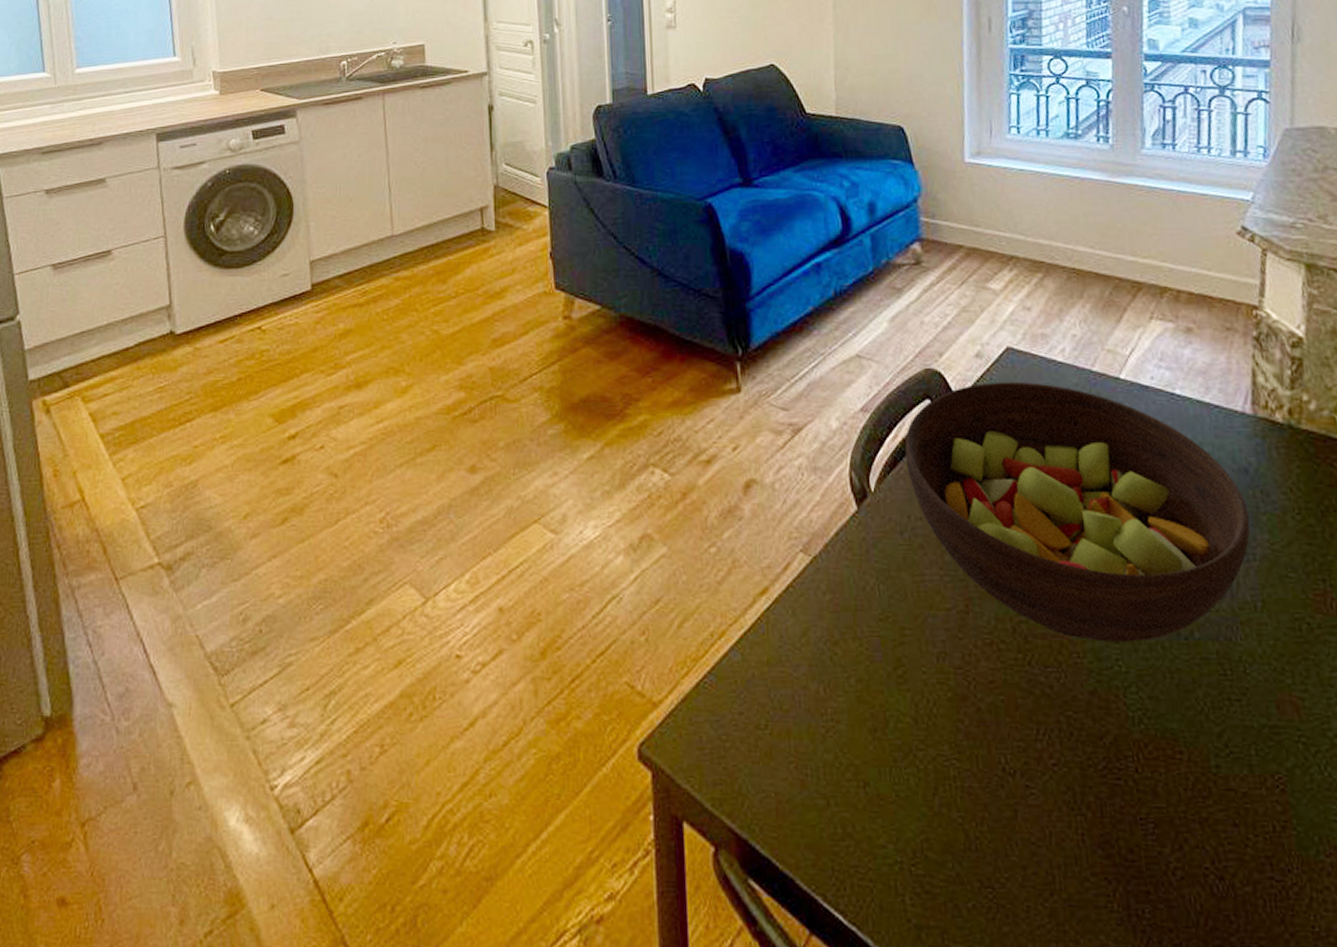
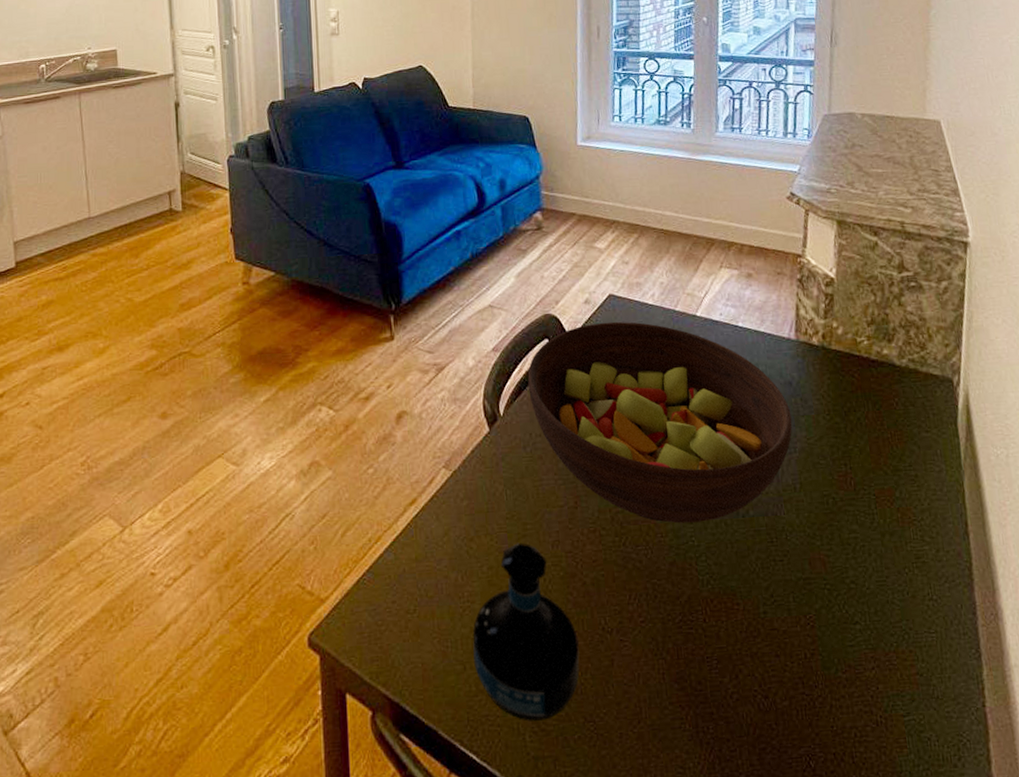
tequila bottle: none [838,651,974,880] -> present [472,542,580,721]

